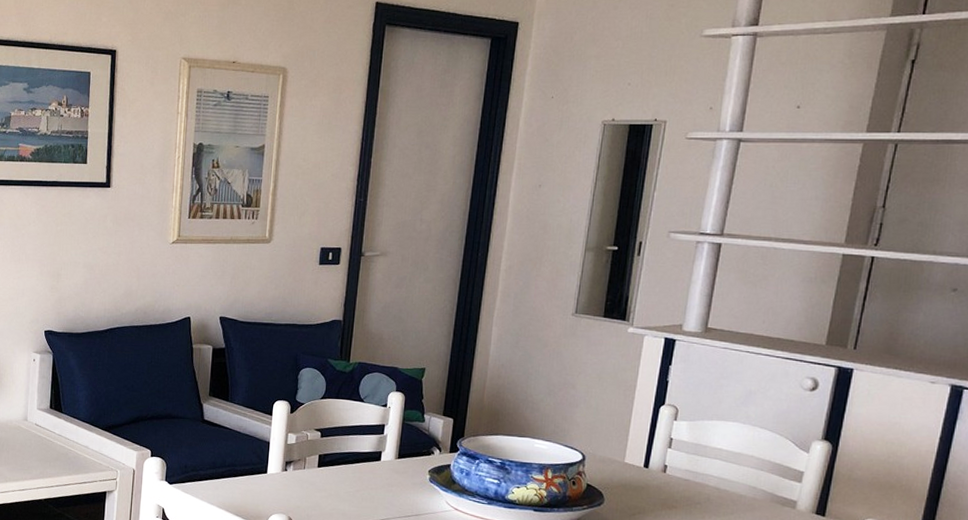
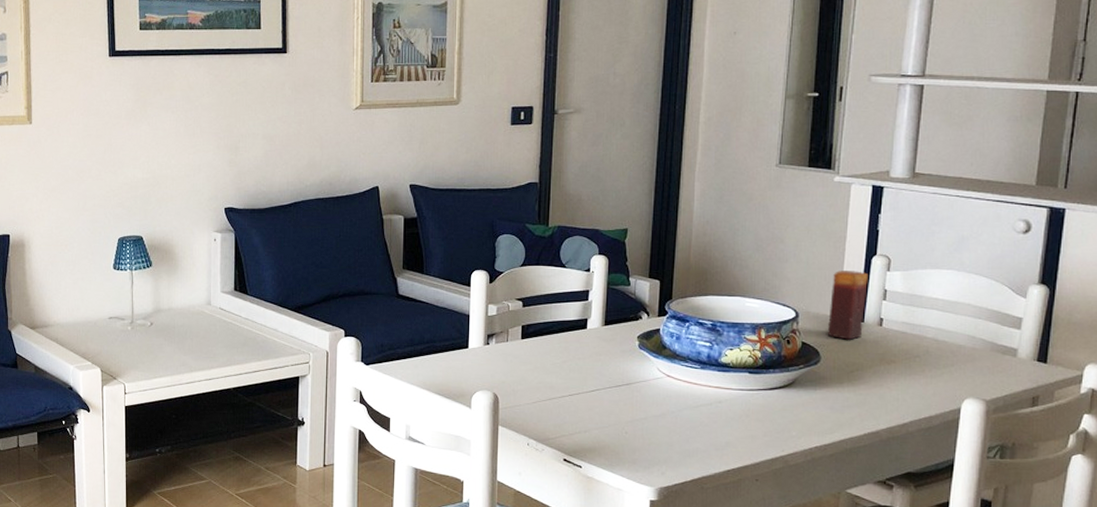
candle: none [612,418,655,484] -> present [827,271,868,340]

